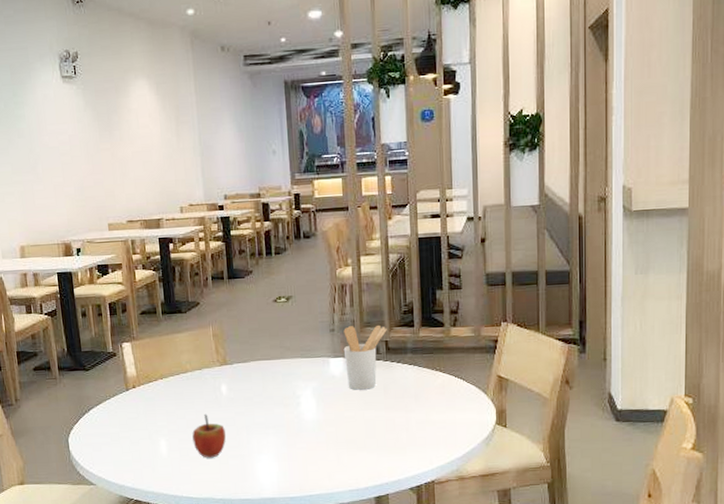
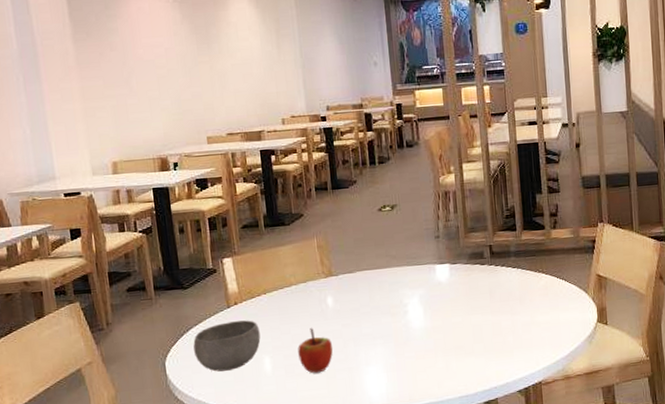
bowl: none [94,403,157,451] -> present [193,320,261,372]
utensil holder: present [343,324,387,390] -> none [448,230,491,296]

